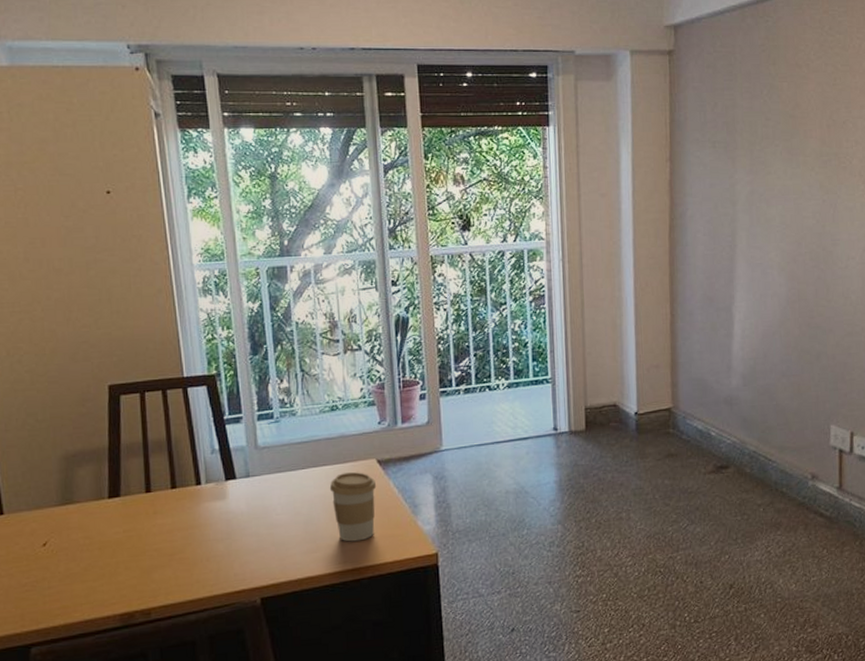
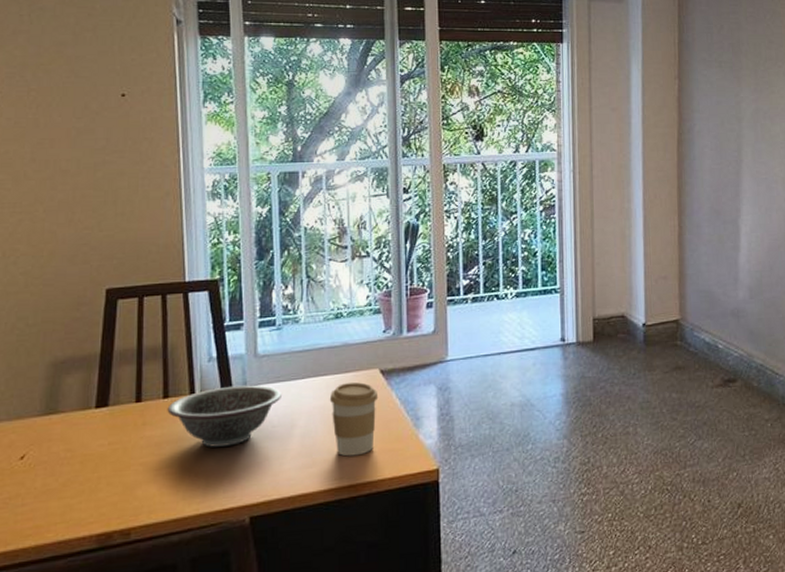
decorative bowl: none [176,475,283,534] -> present [167,385,281,447]

